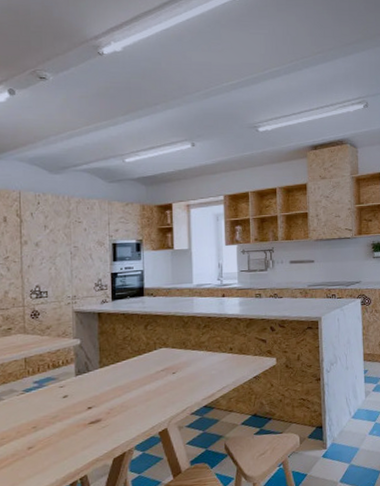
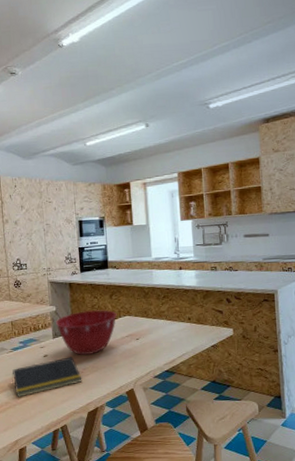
notepad: none [22,396,108,448] -> present [12,357,82,398]
mixing bowl: none [80,341,152,394] -> present [56,310,117,355]

